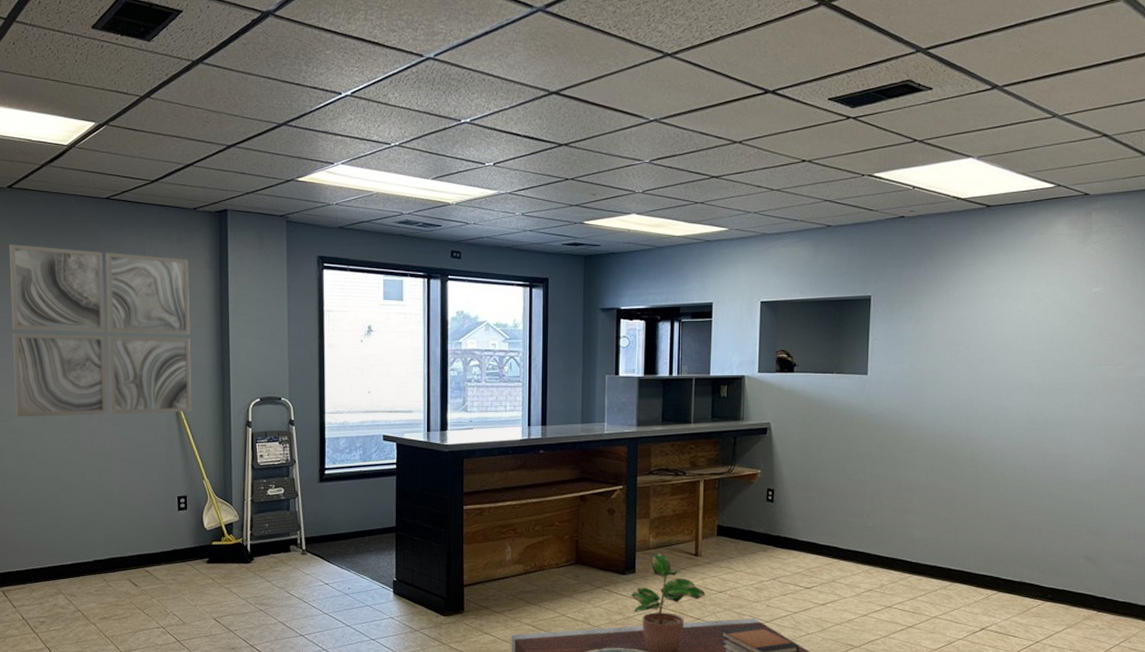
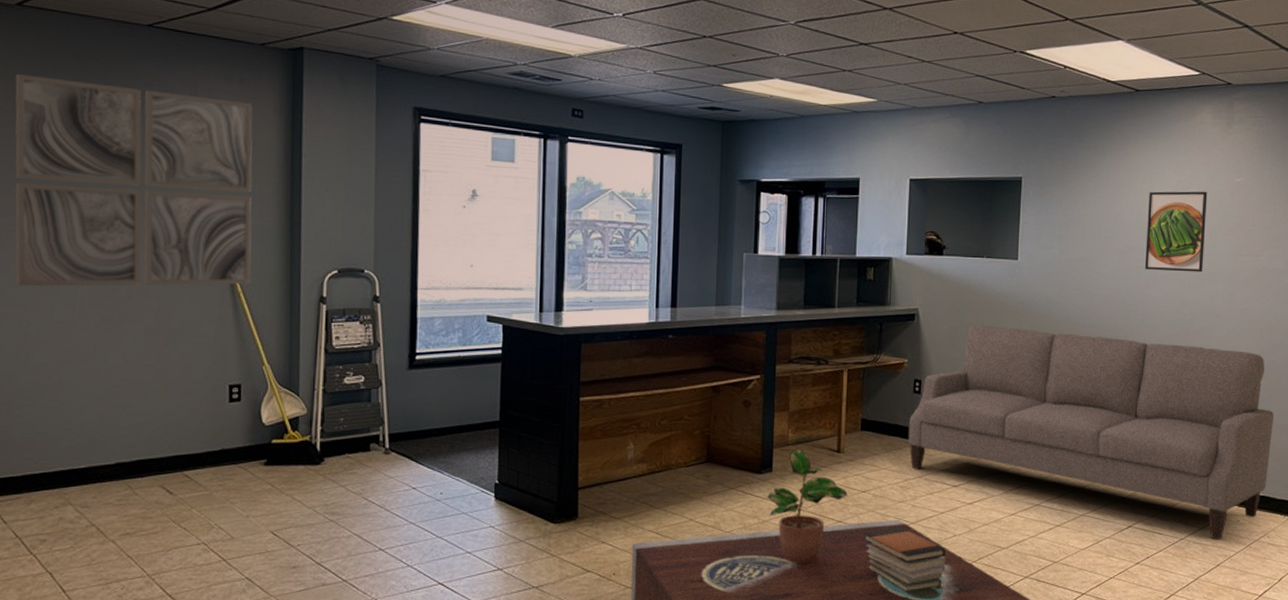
sofa: none [762,437,1136,643] -> present [908,325,1275,540]
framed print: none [998,302,1063,383] -> present [1145,191,1208,272]

